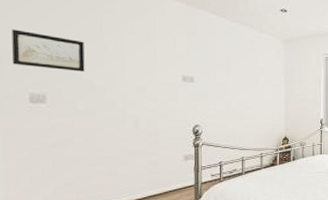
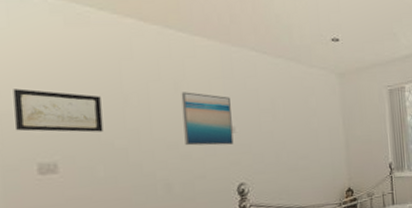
wall art: none [151,44,192,92] -> present [181,92,234,146]

